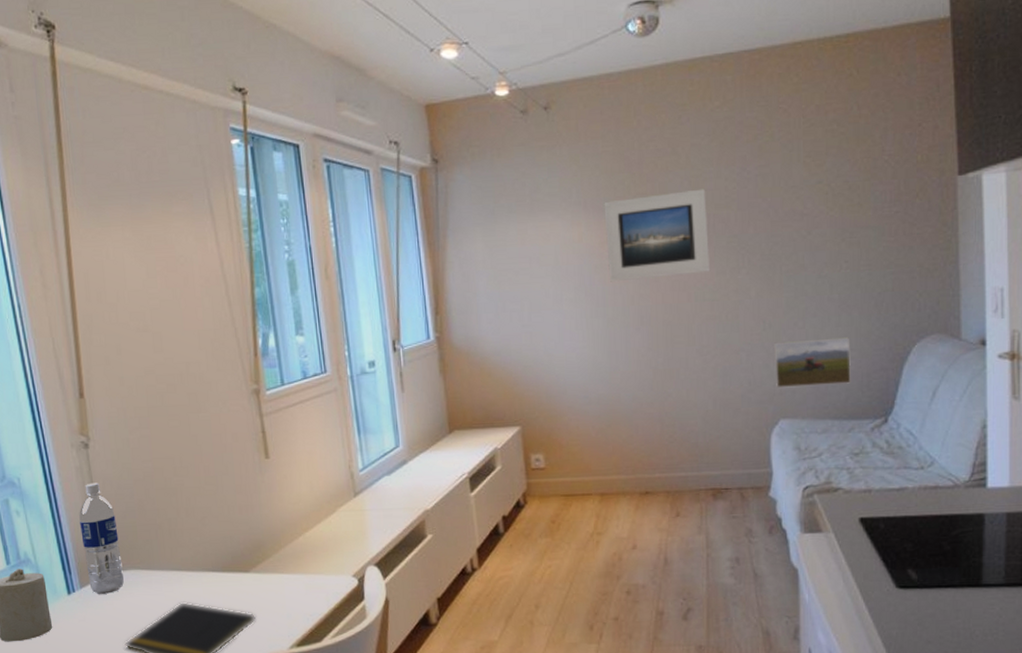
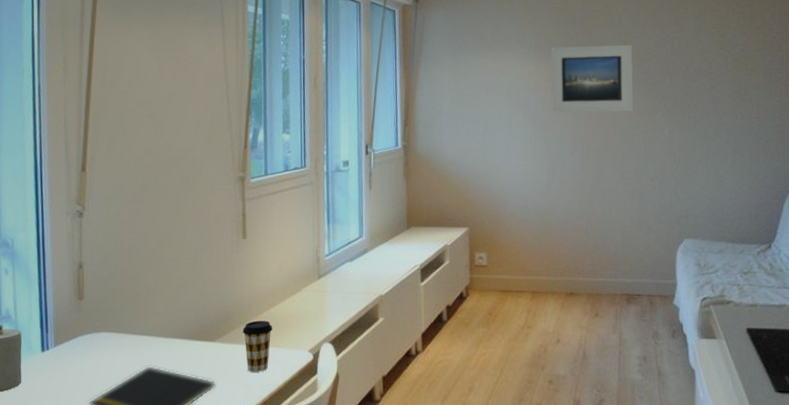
water bottle: present [79,482,124,594] -> none [63,248,98,353]
coffee cup: none [277,546,311,602] -> present [242,320,273,372]
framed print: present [774,337,851,388] -> none [681,174,743,214]

